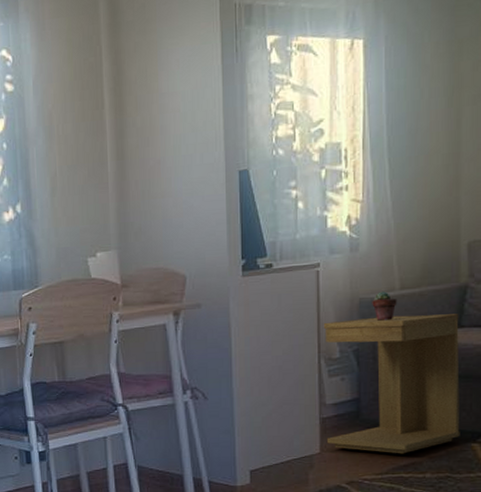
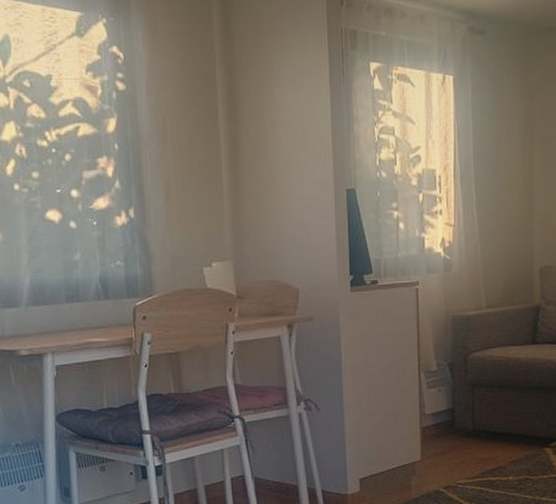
side table: present [323,314,460,454] -> none [422,331,536,460]
potted succulent: present [372,291,397,321] -> none [463,310,484,336]

